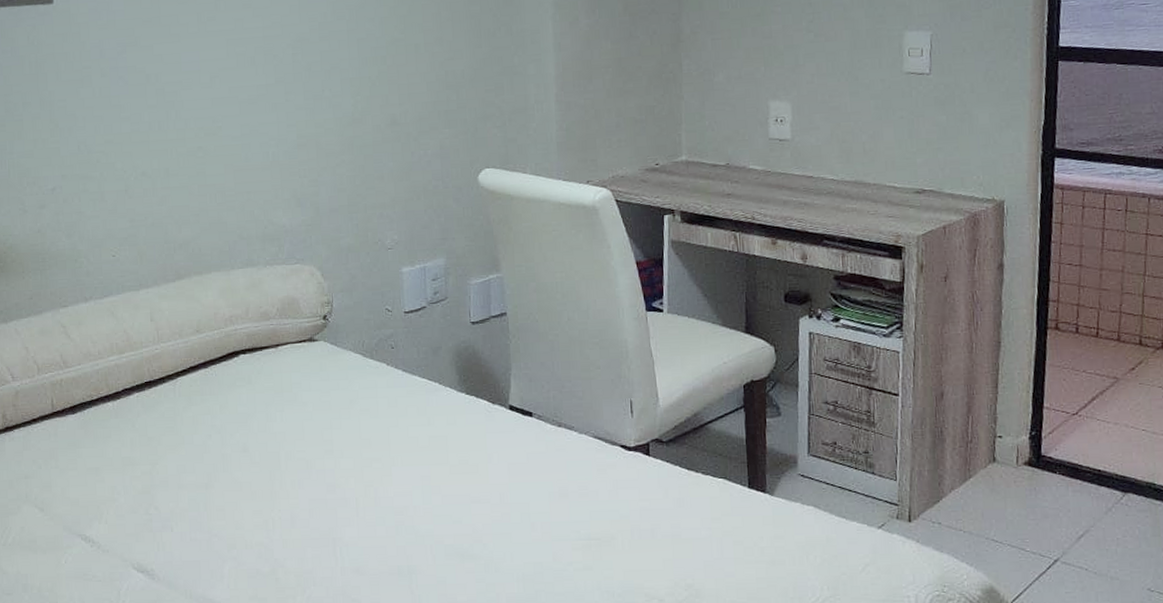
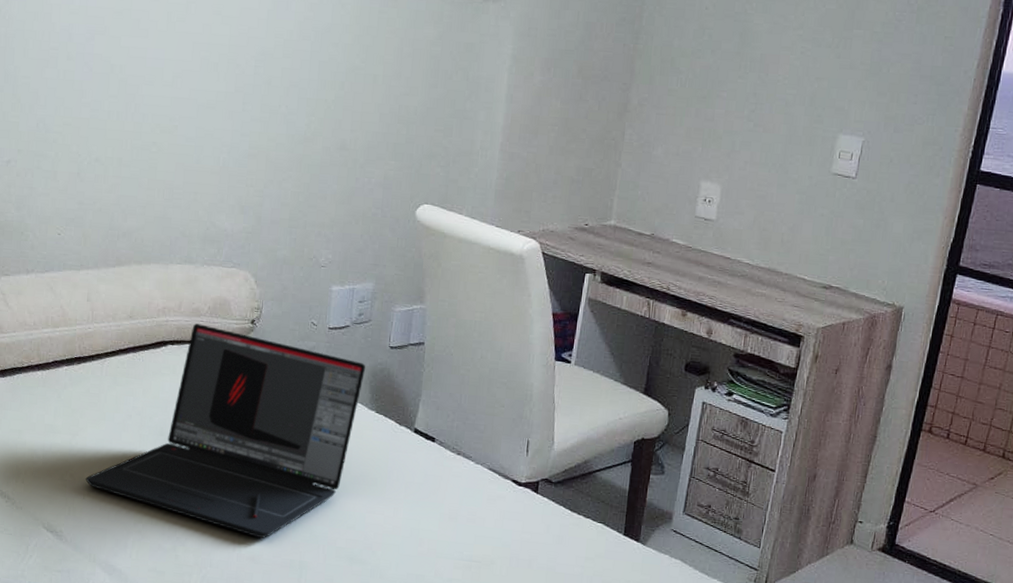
laptop: none [171,328,449,548] -> present [85,323,365,539]

